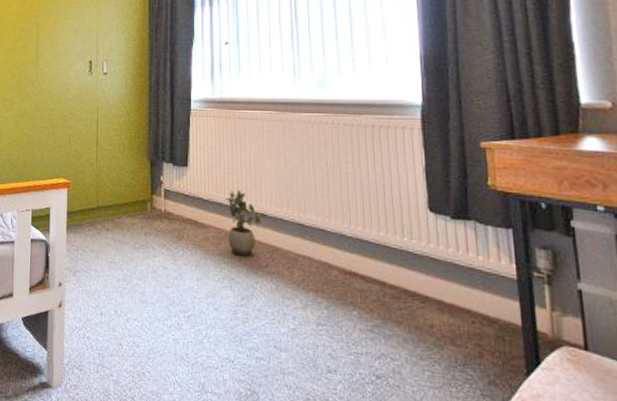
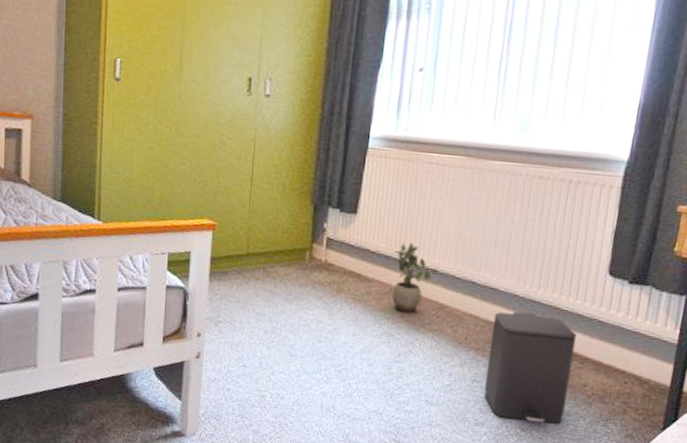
pedal bin: none [326,251,417,370] -> present [484,311,577,424]

